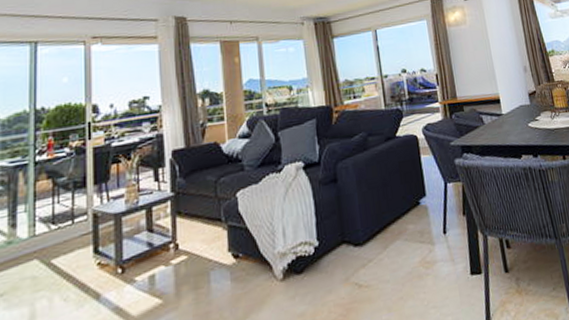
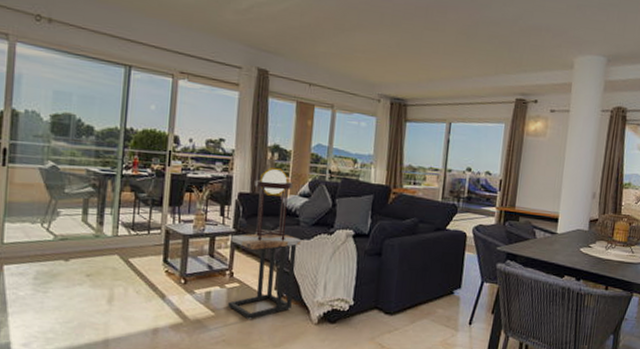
side table: none [170,184,251,297] -> present [228,233,302,320]
table lamp: none [188,114,232,200] -> present [254,168,293,242]

